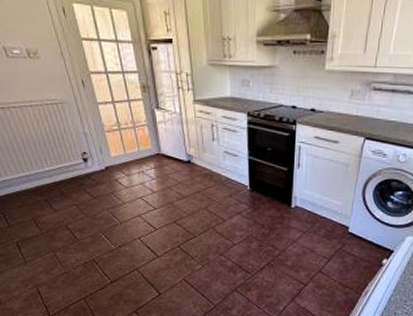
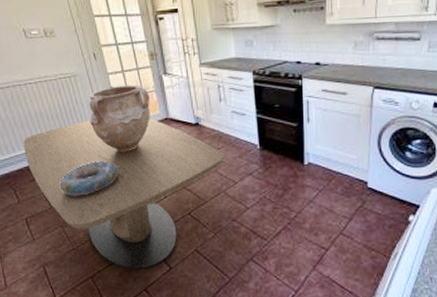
dining table: none [10,149,215,293] -> present [24,118,224,269]
decorative bowl: none [49,191,109,224] -> present [59,161,119,196]
vase: none [78,116,142,184] -> present [89,84,150,152]

